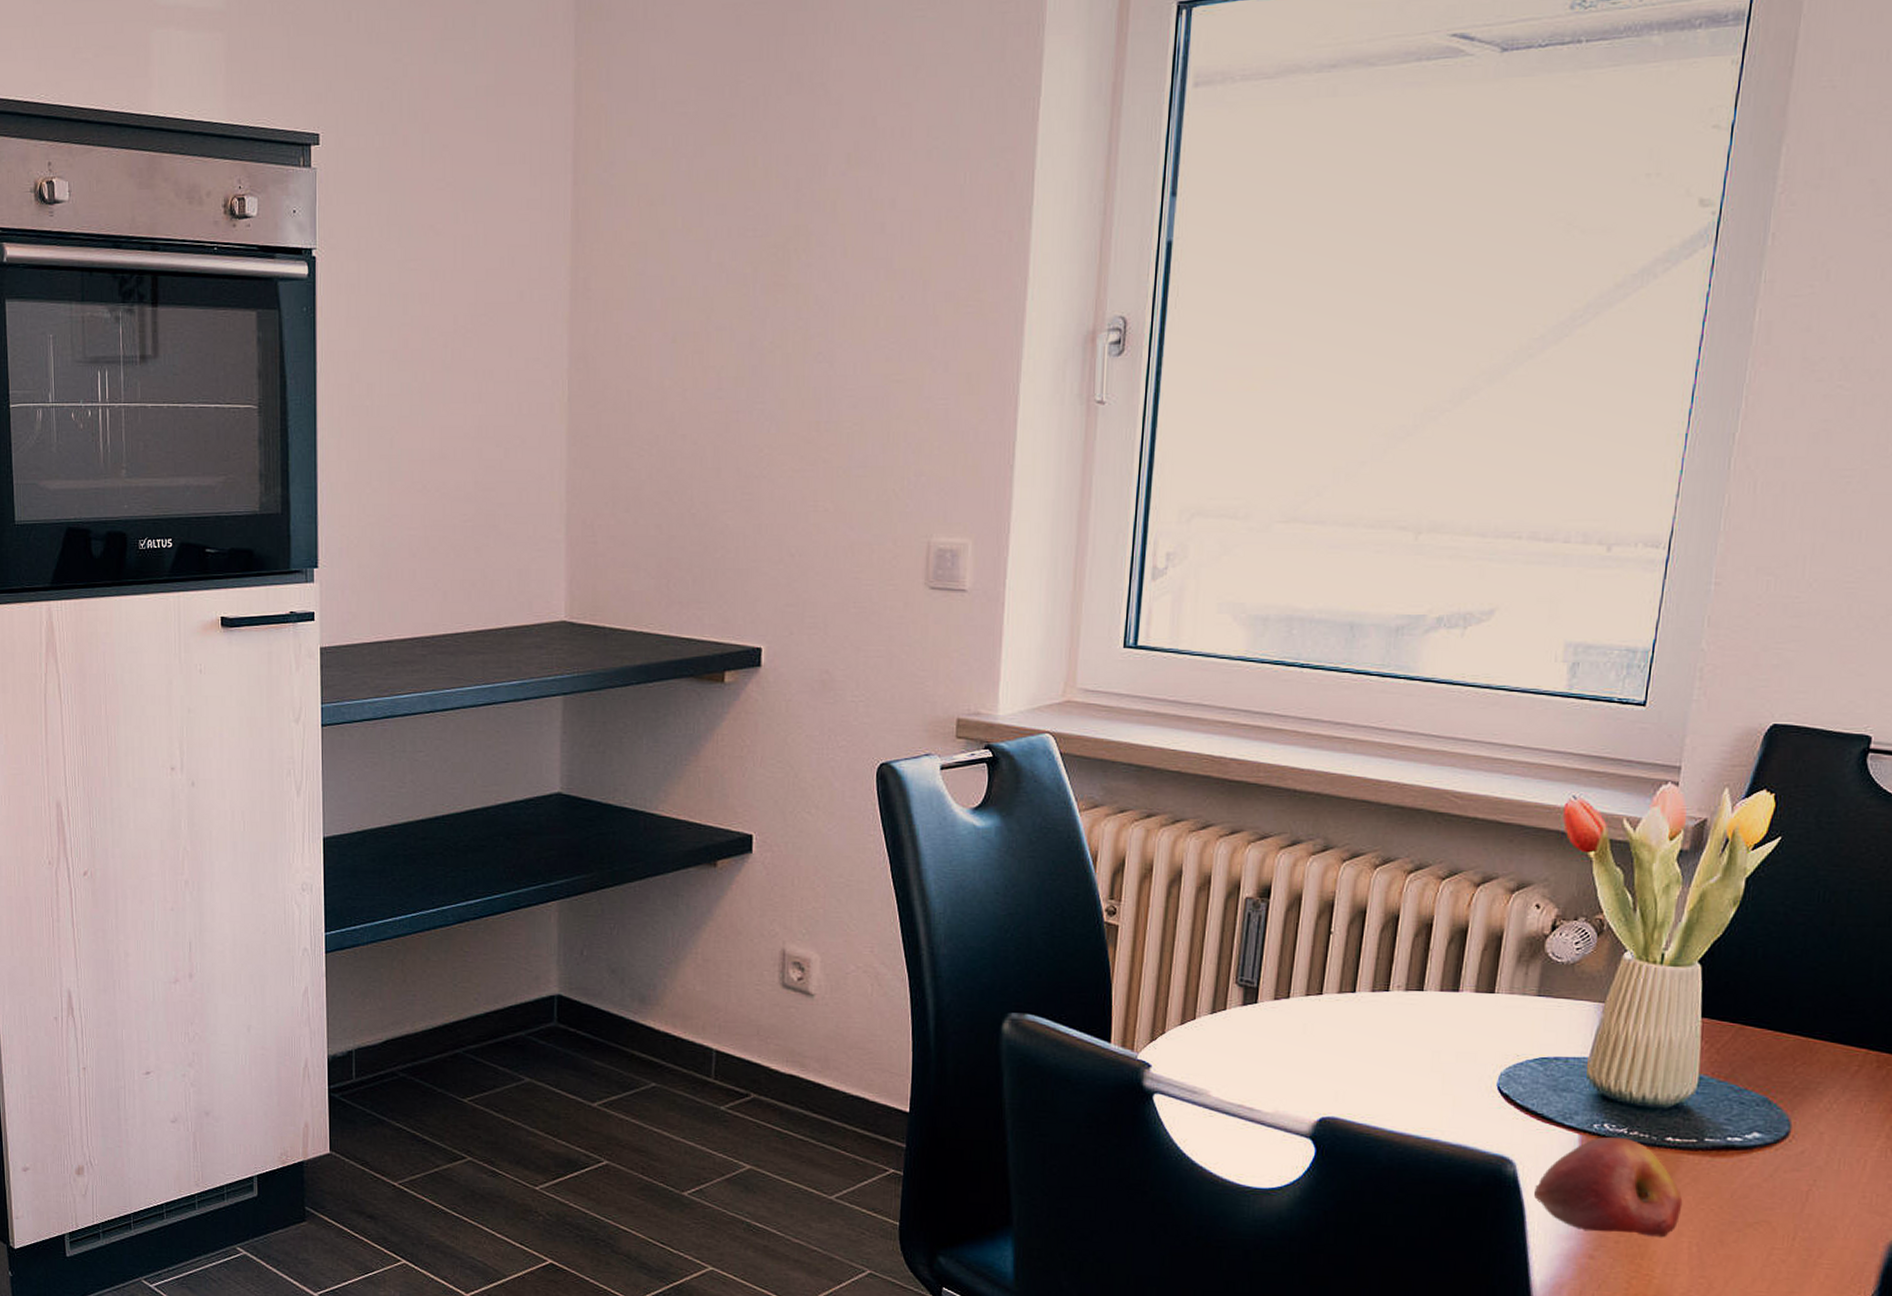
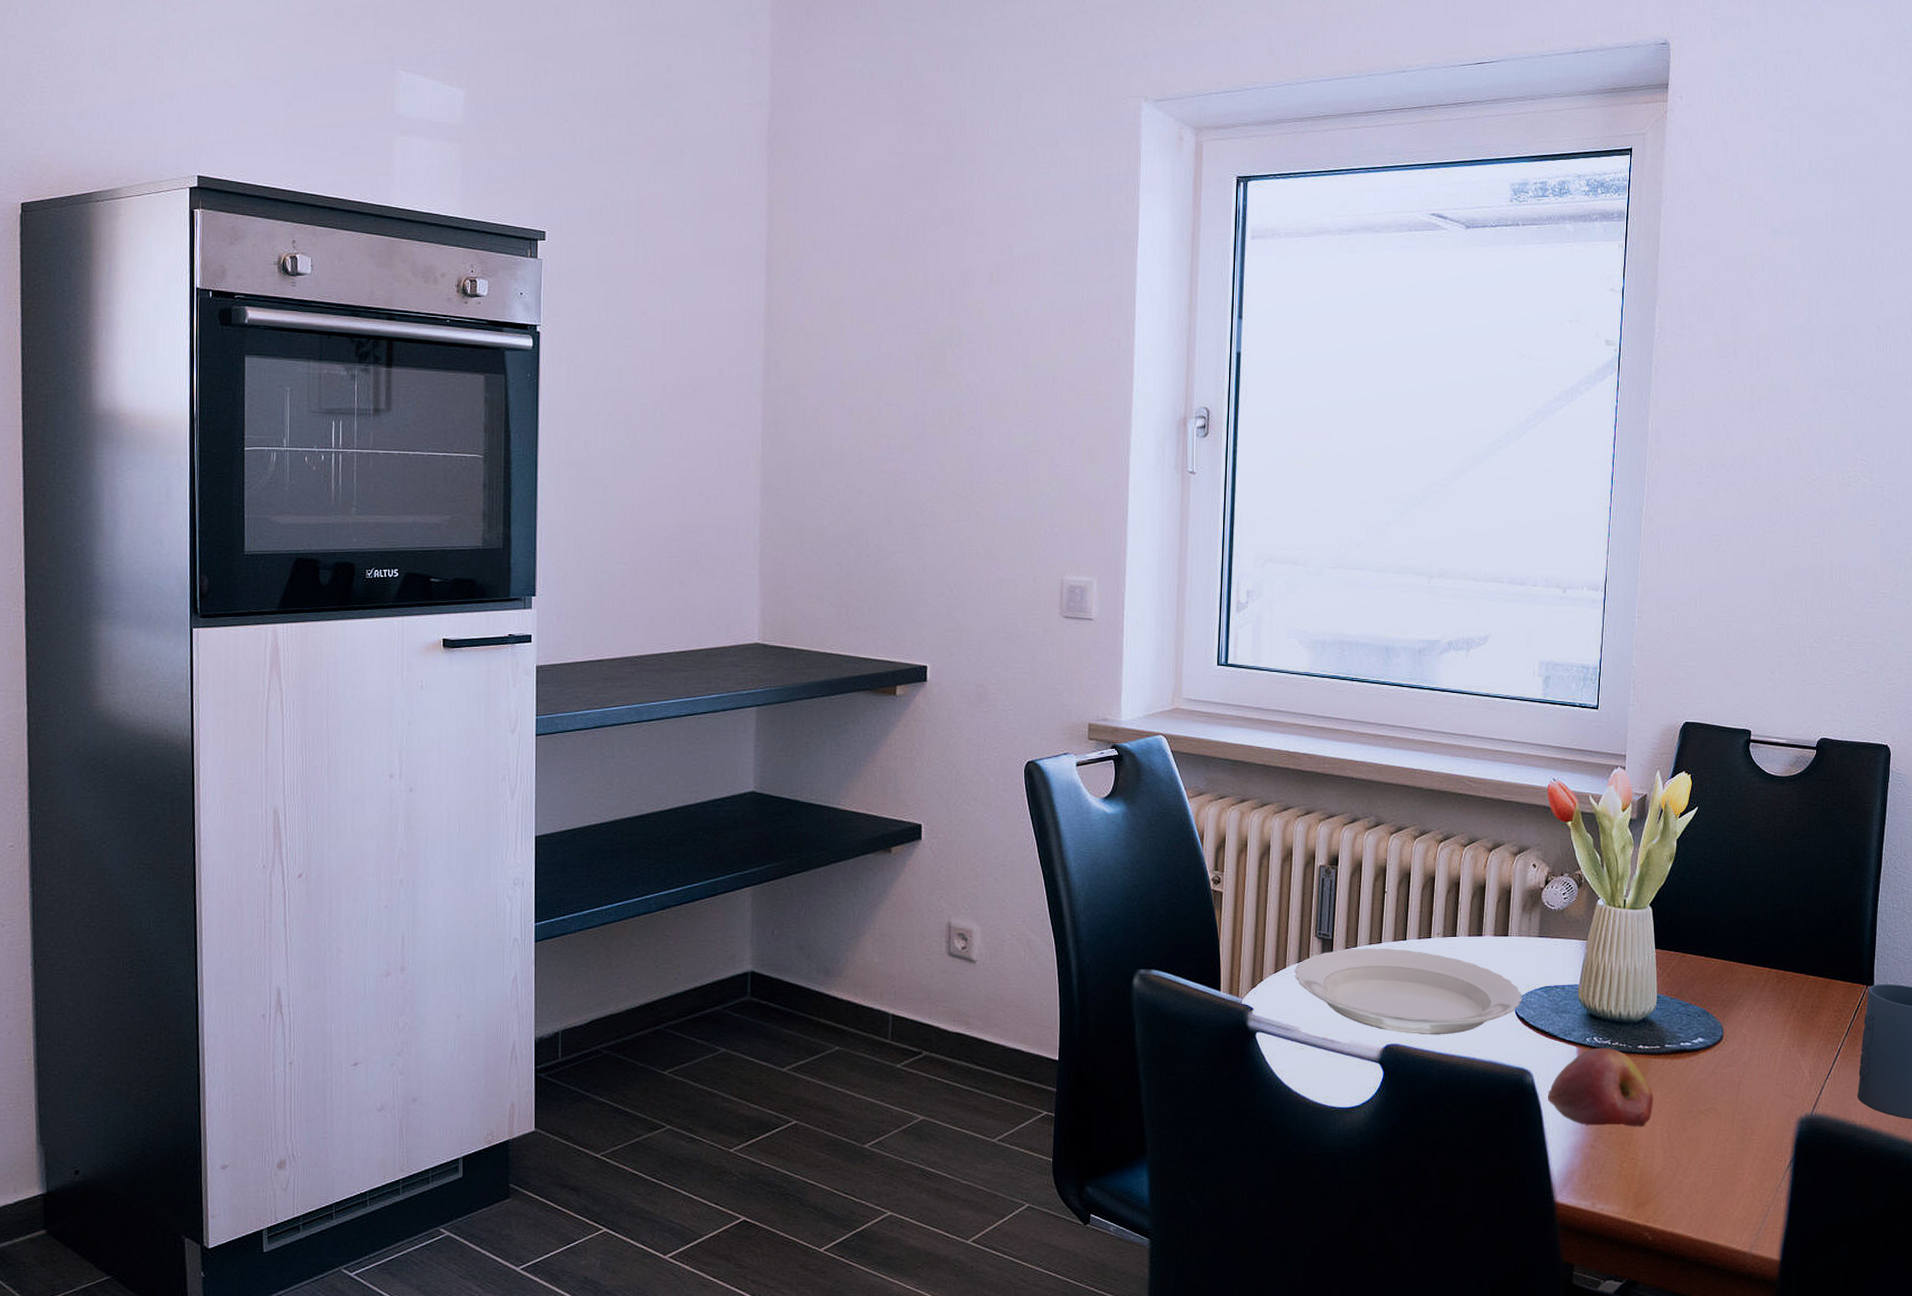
plate: none [1205,1000,1509,1109] -> present [1294,948,1522,1034]

